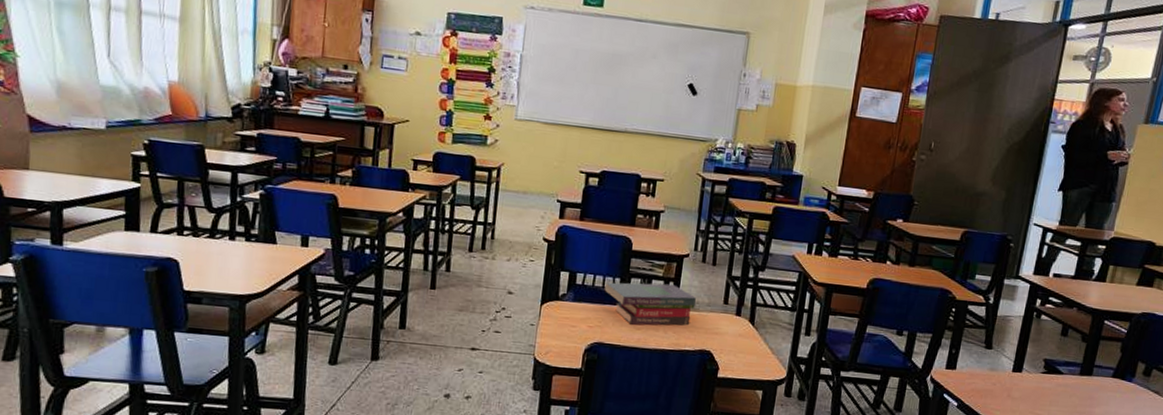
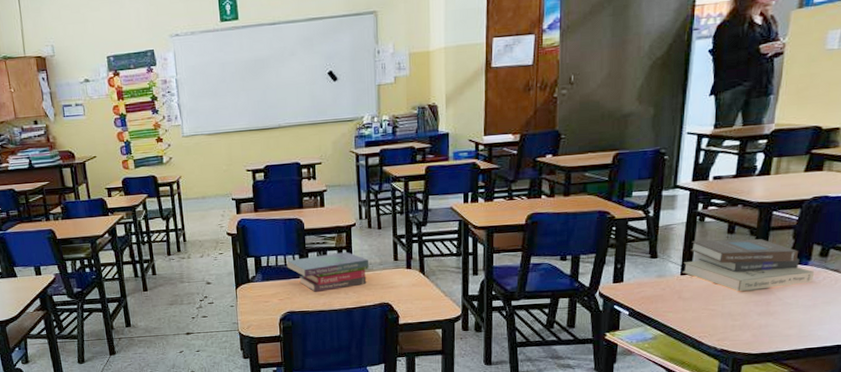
books: none [1013,337,1138,402] -> present [682,238,815,292]

